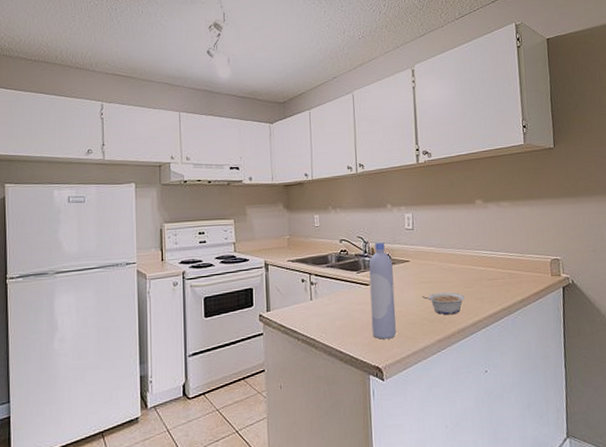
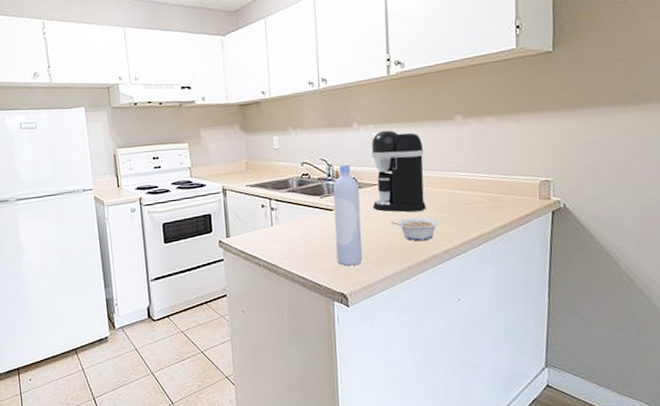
coffee maker: none [403,211,453,287] -> present [371,130,426,212]

